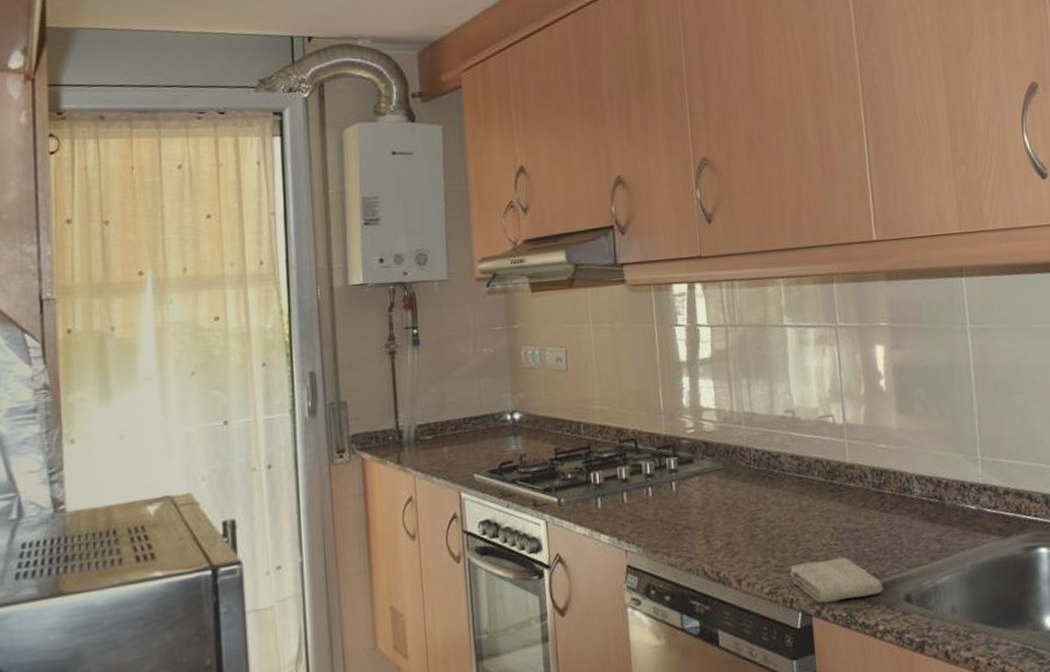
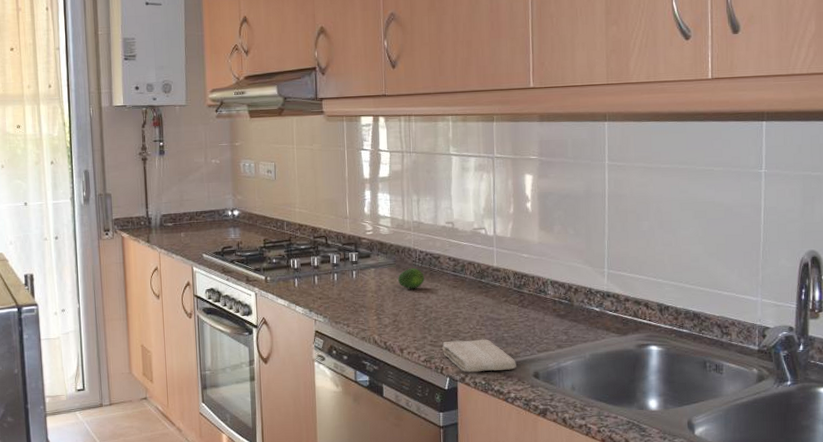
fruit: none [729,472,763,500] -> present [397,268,424,289]

